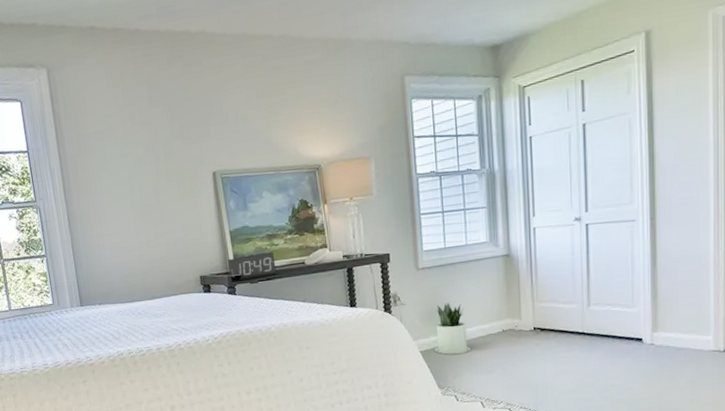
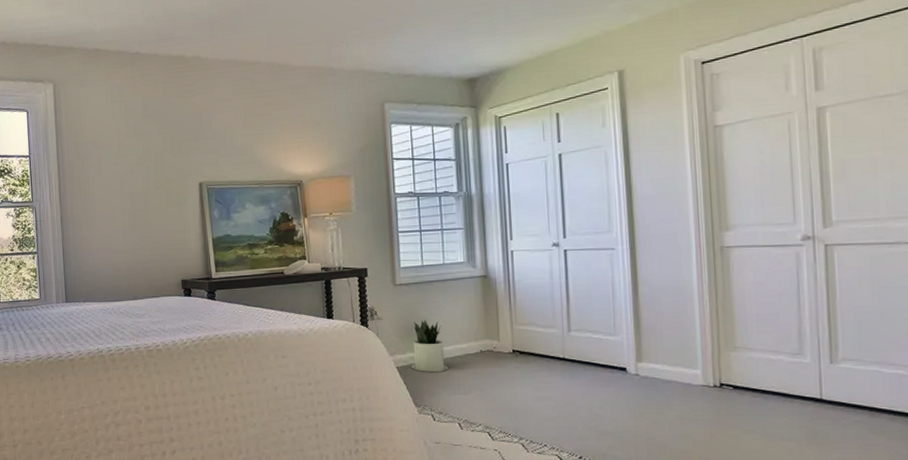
alarm clock: present [228,251,277,282] -> none [209,260,256,288]

